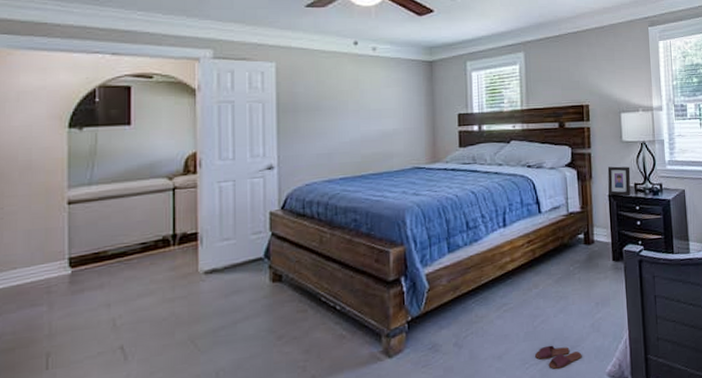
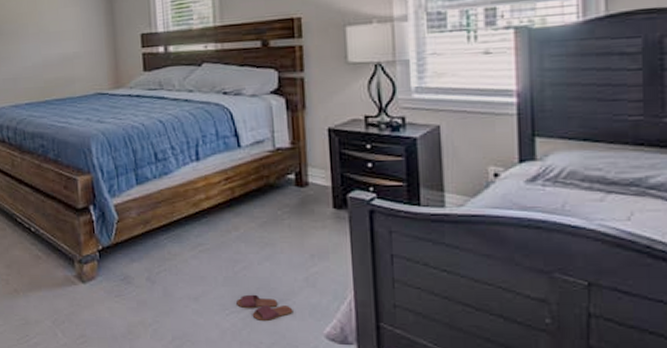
picture frame: present [607,166,631,196] -> none [326,94,359,131]

